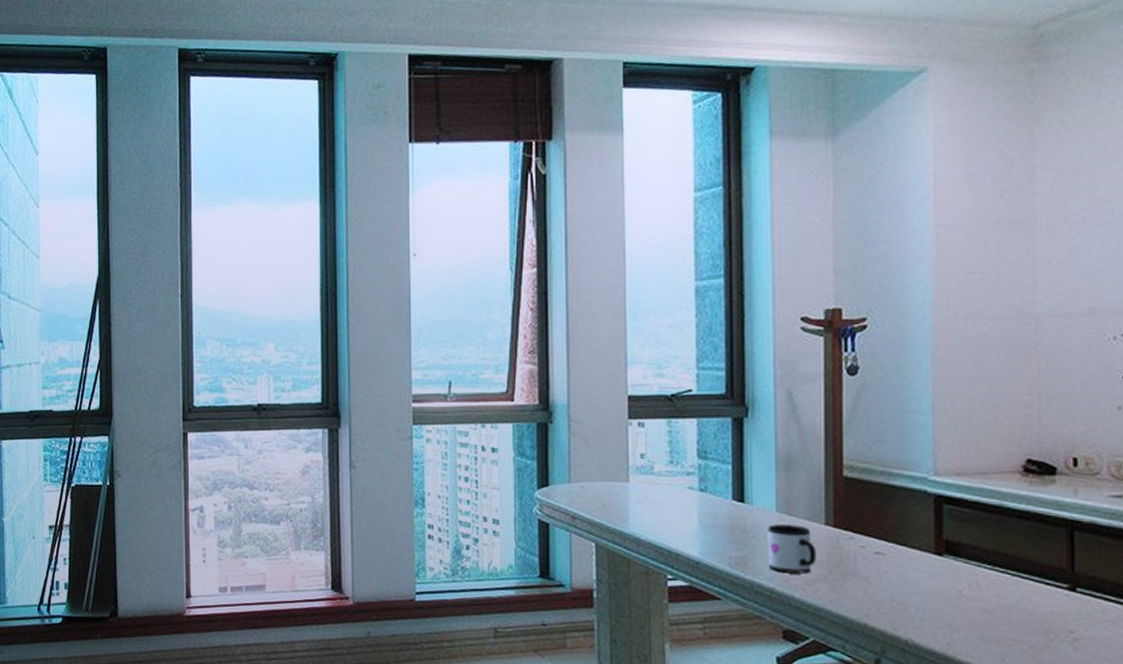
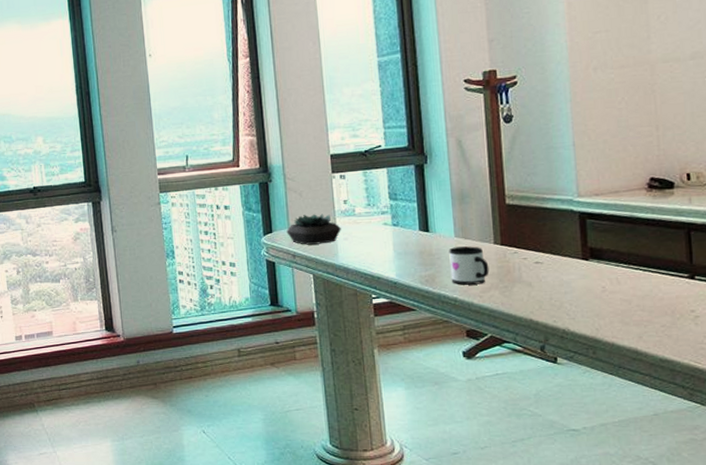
succulent plant: none [566,468,635,506] -> present [286,214,341,245]

